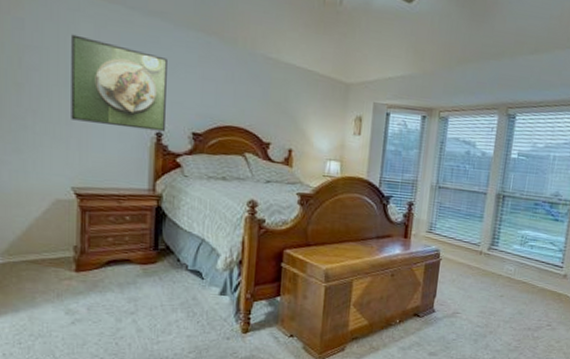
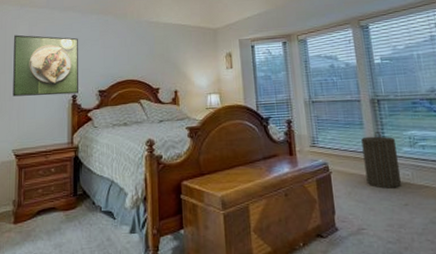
laundry hamper: none [472,227,509,281] -> present [361,132,402,189]

